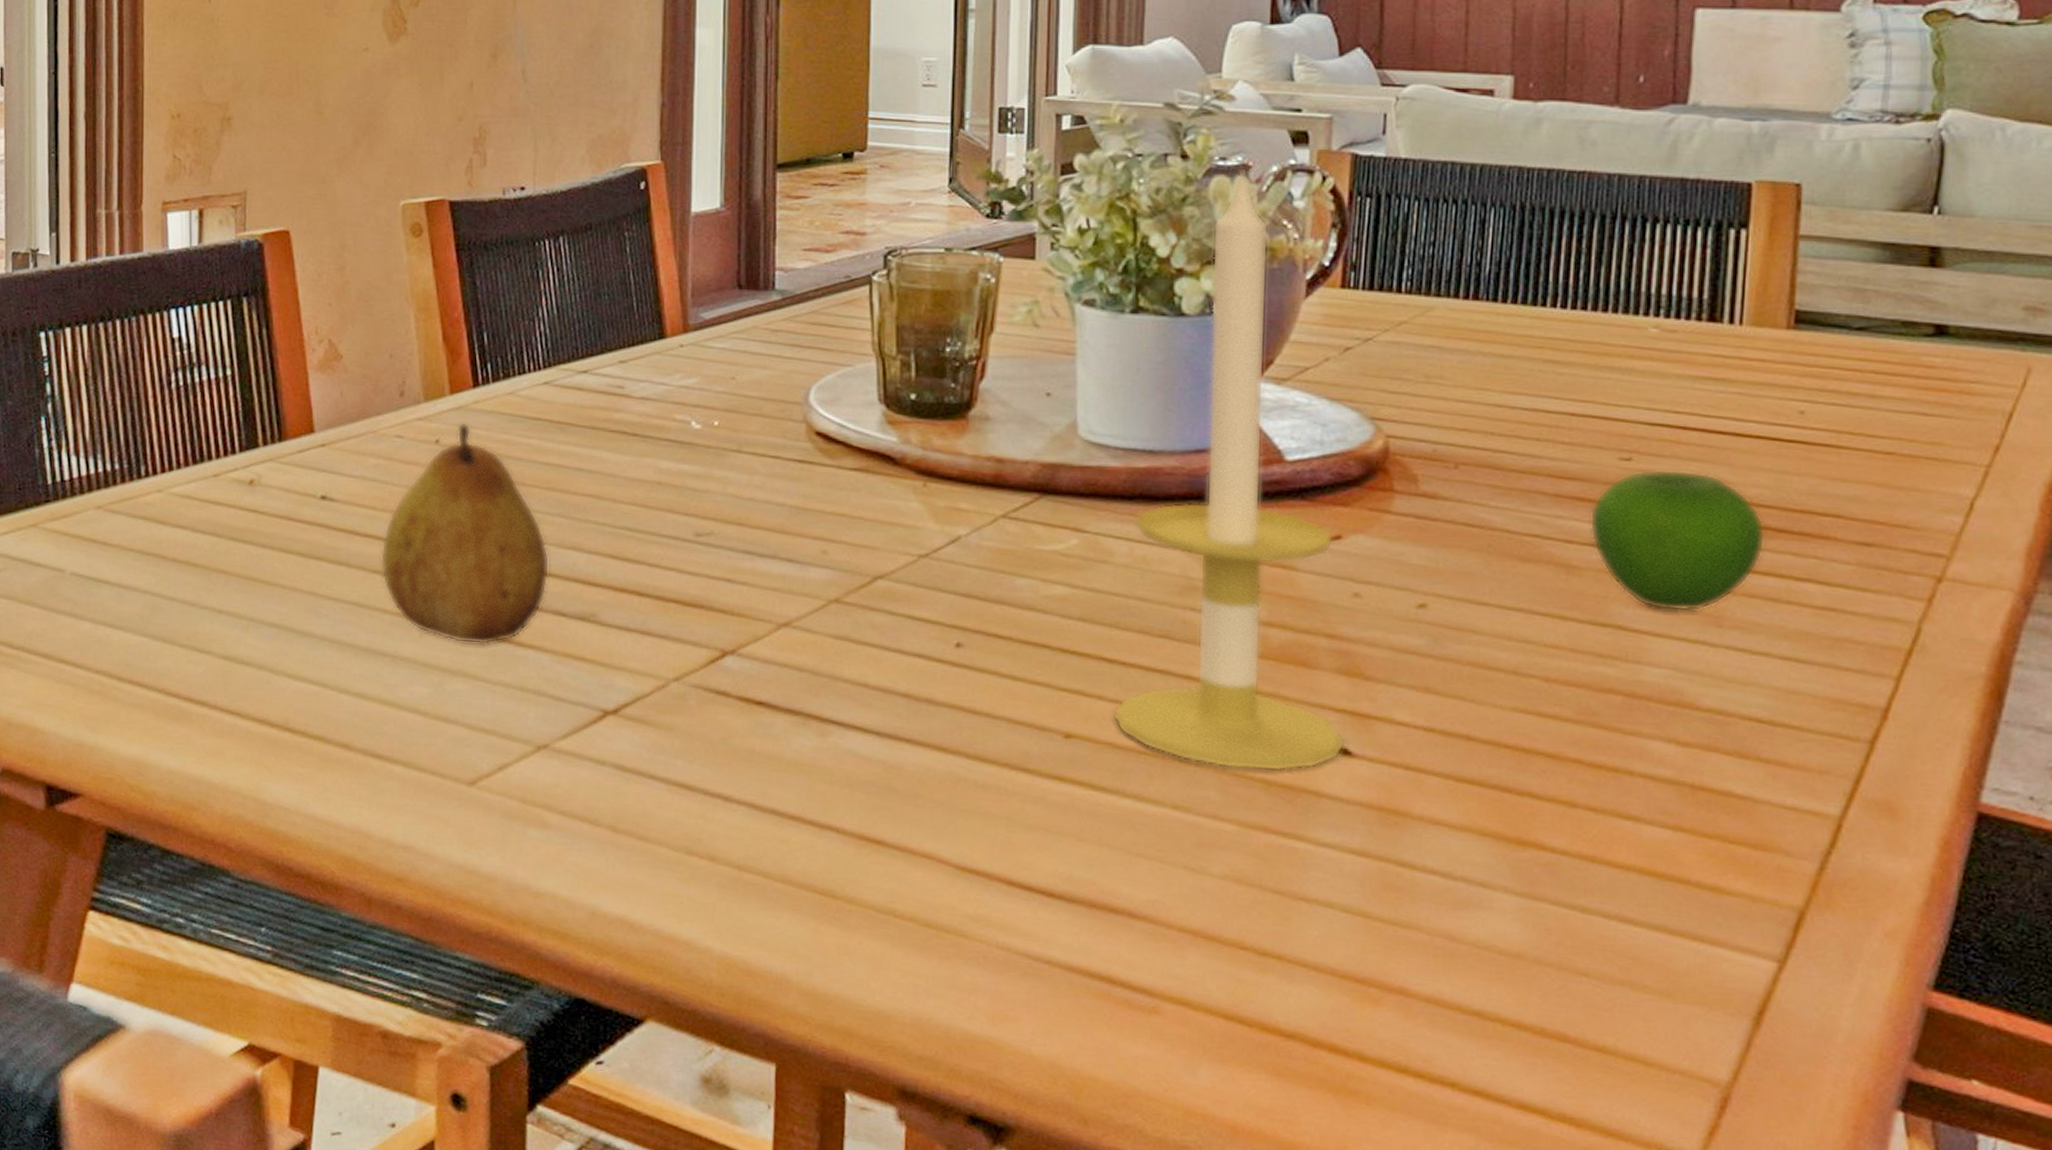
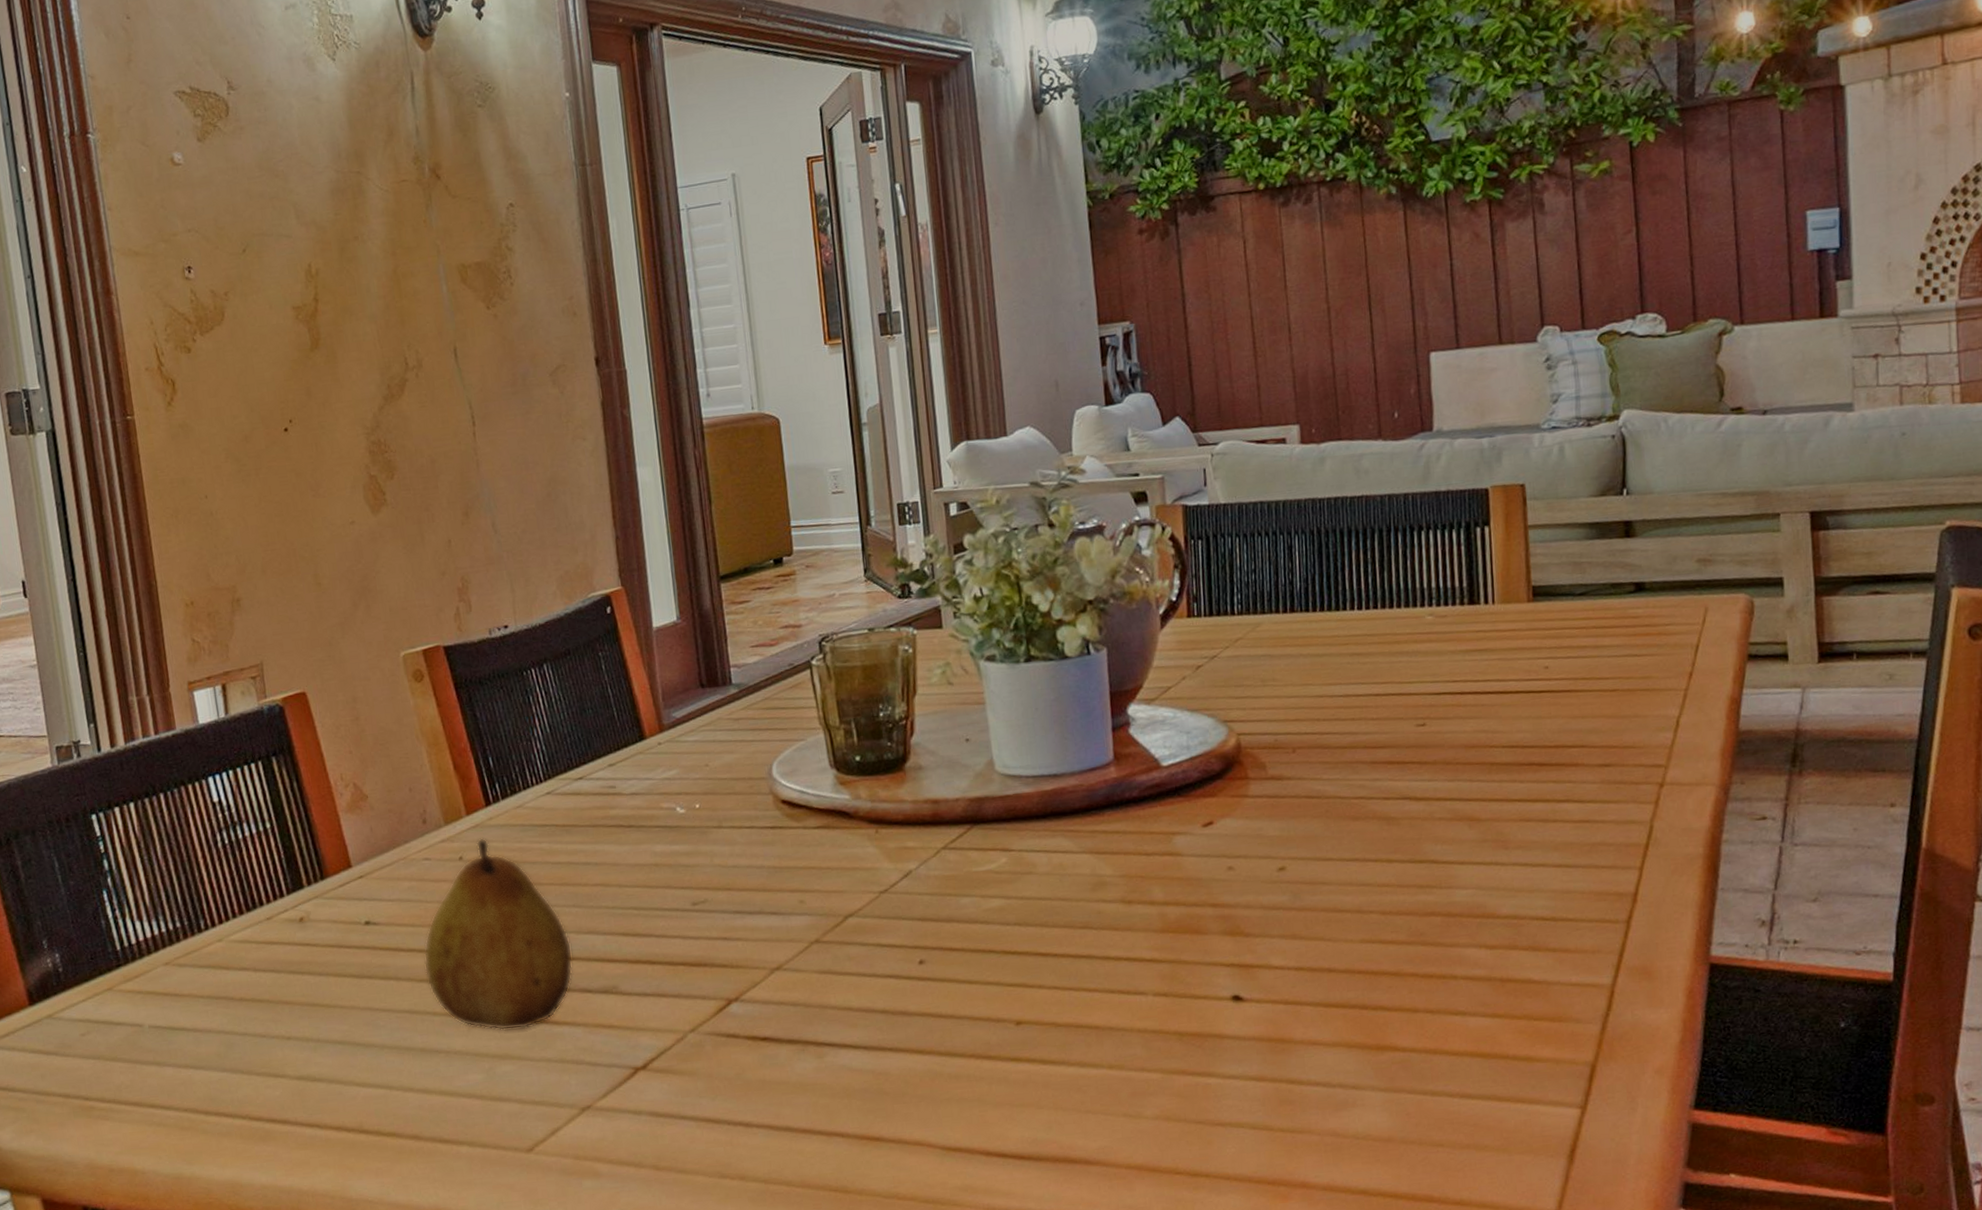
candle: present [1112,169,1346,772] -> none [1049,530,1237,1028]
apple: present [1589,469,1766,612] -> none [1399,726,1532,843]

